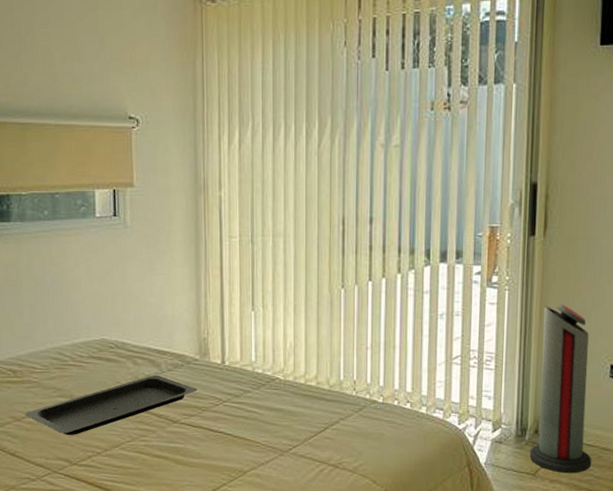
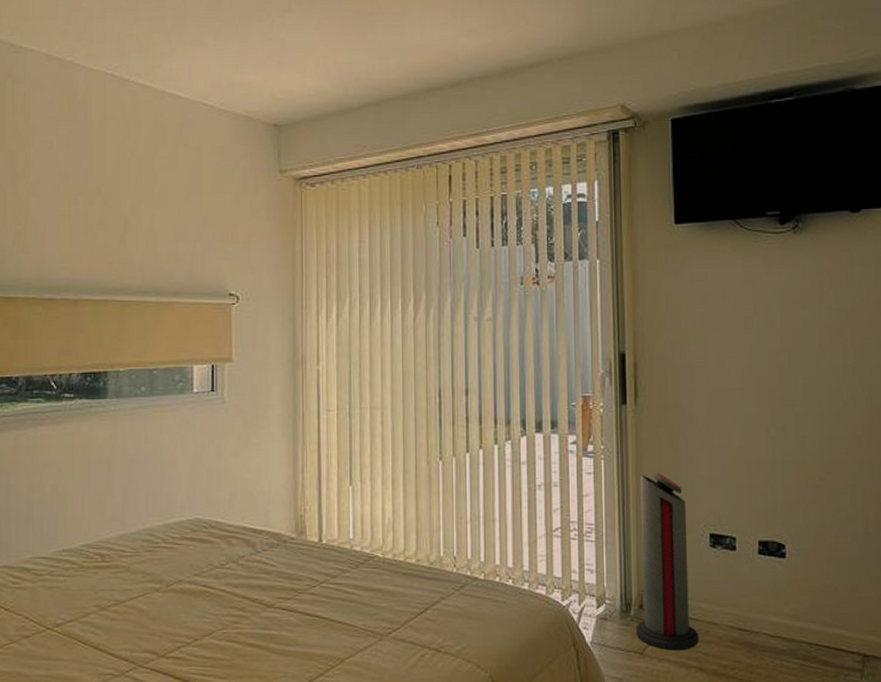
serving tray: present [25,374,198,435] -> none [111,555,294,624]

